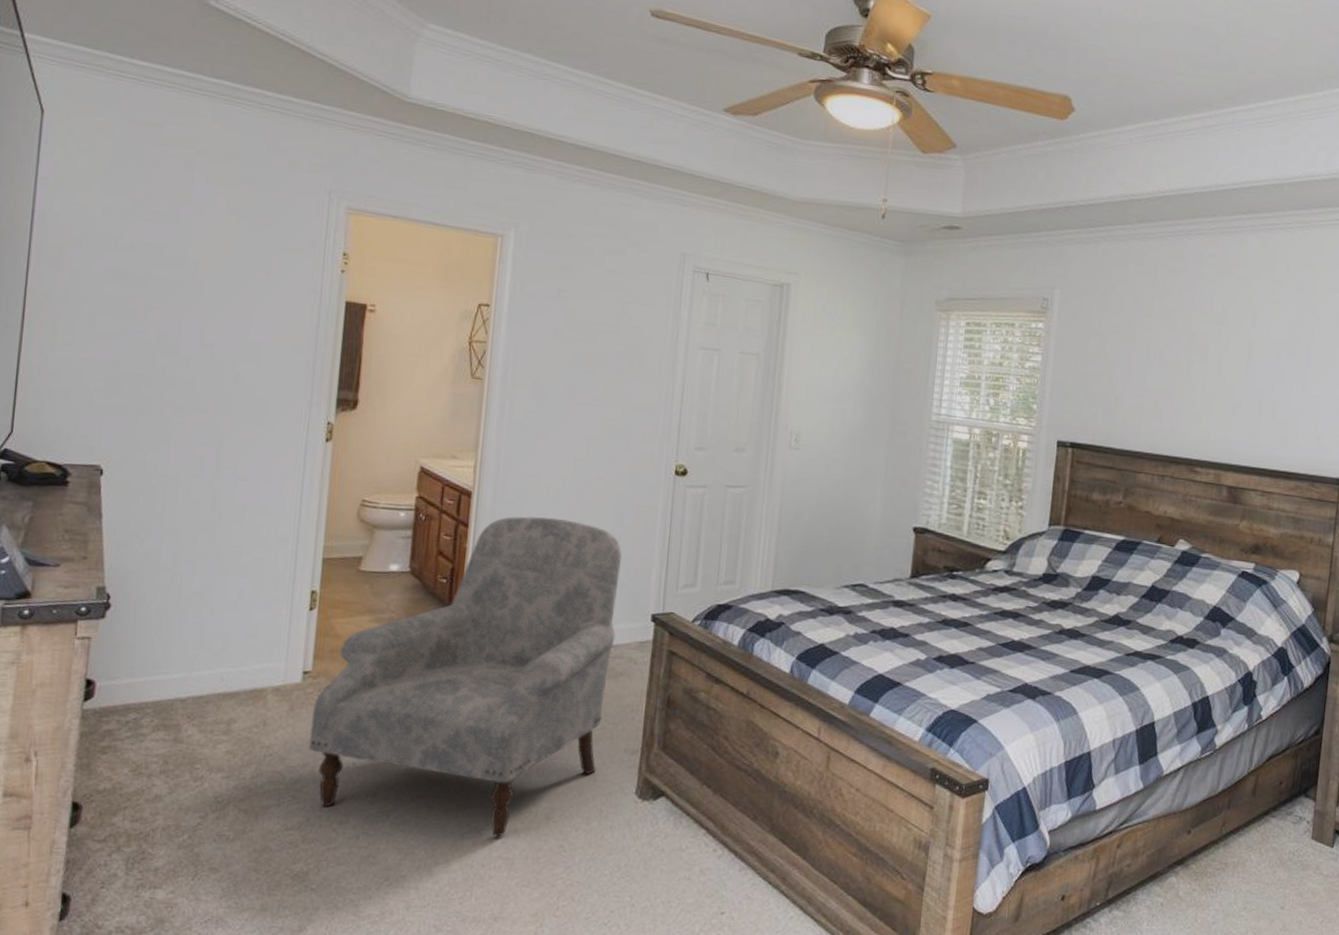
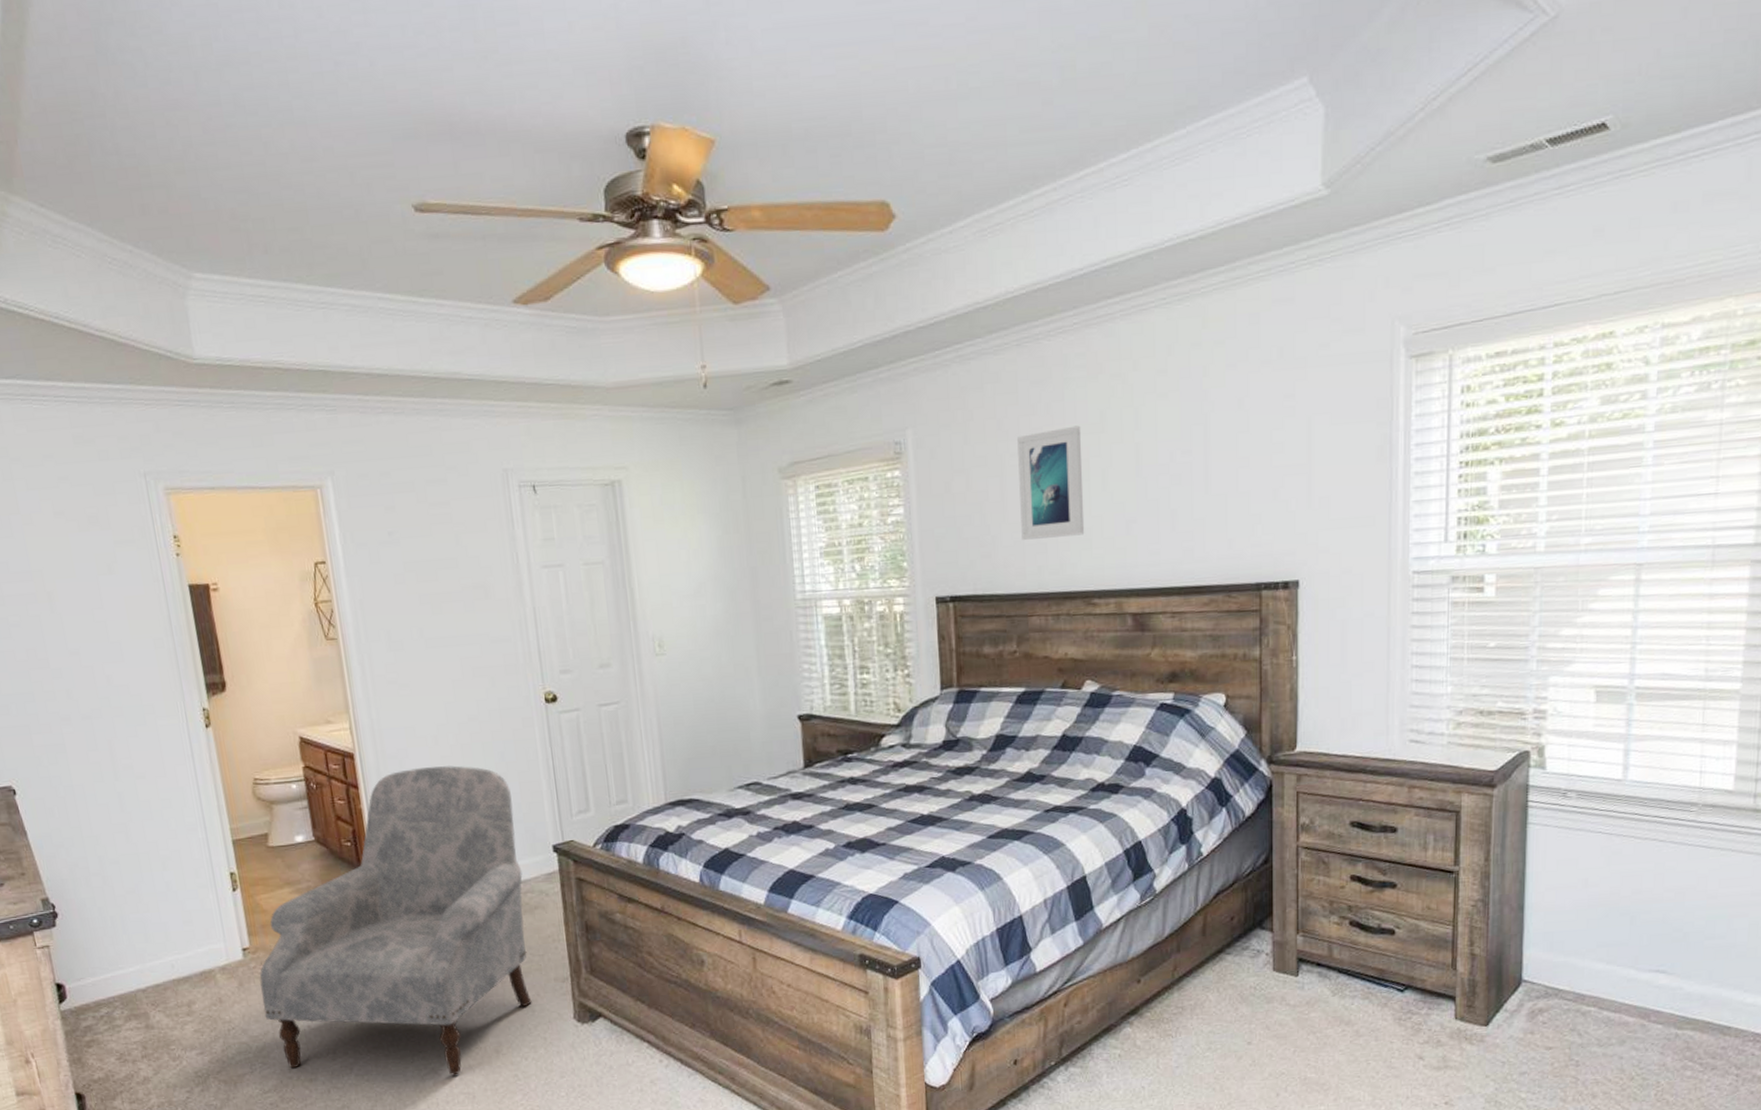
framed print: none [1141,313,1206,409] -> present [1017,425,1085,540]

